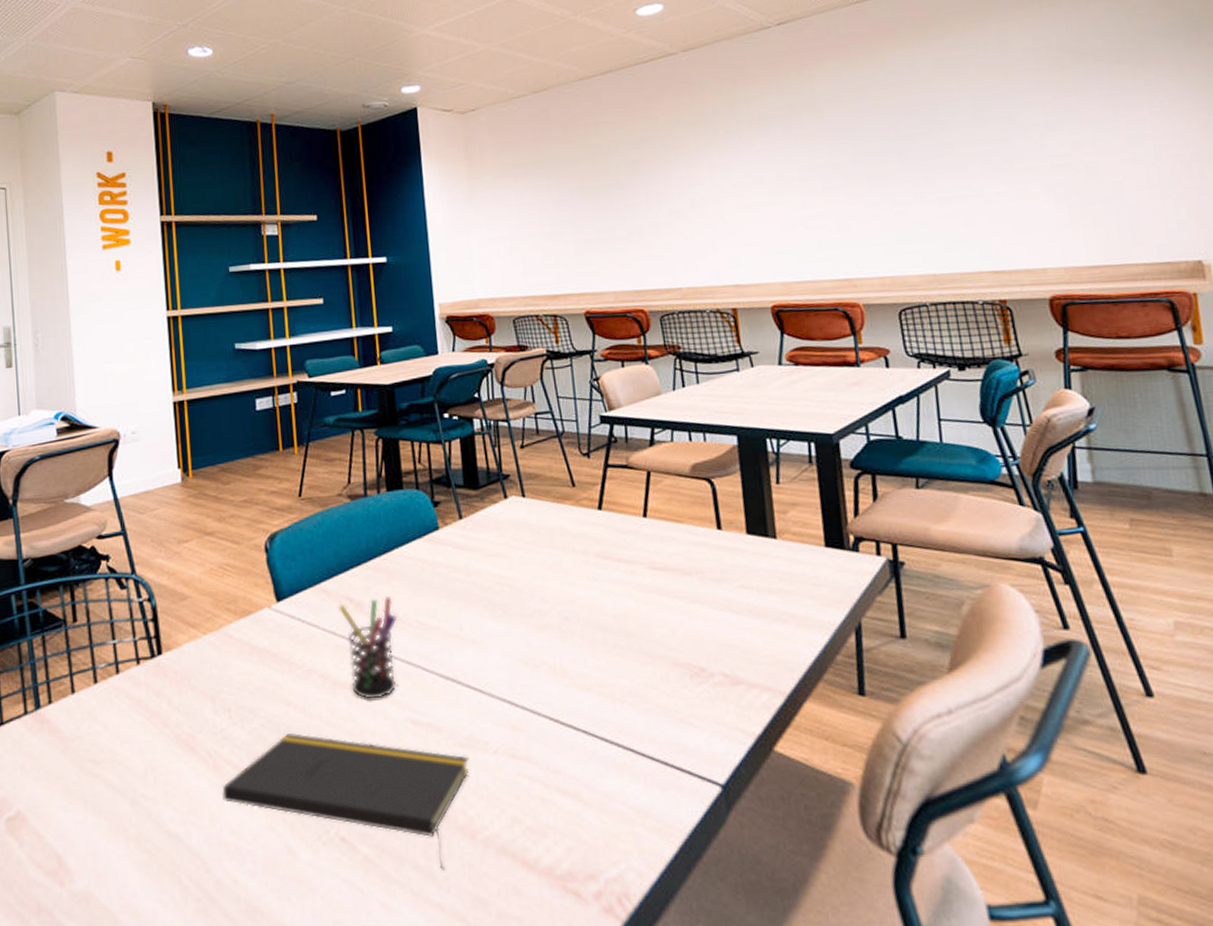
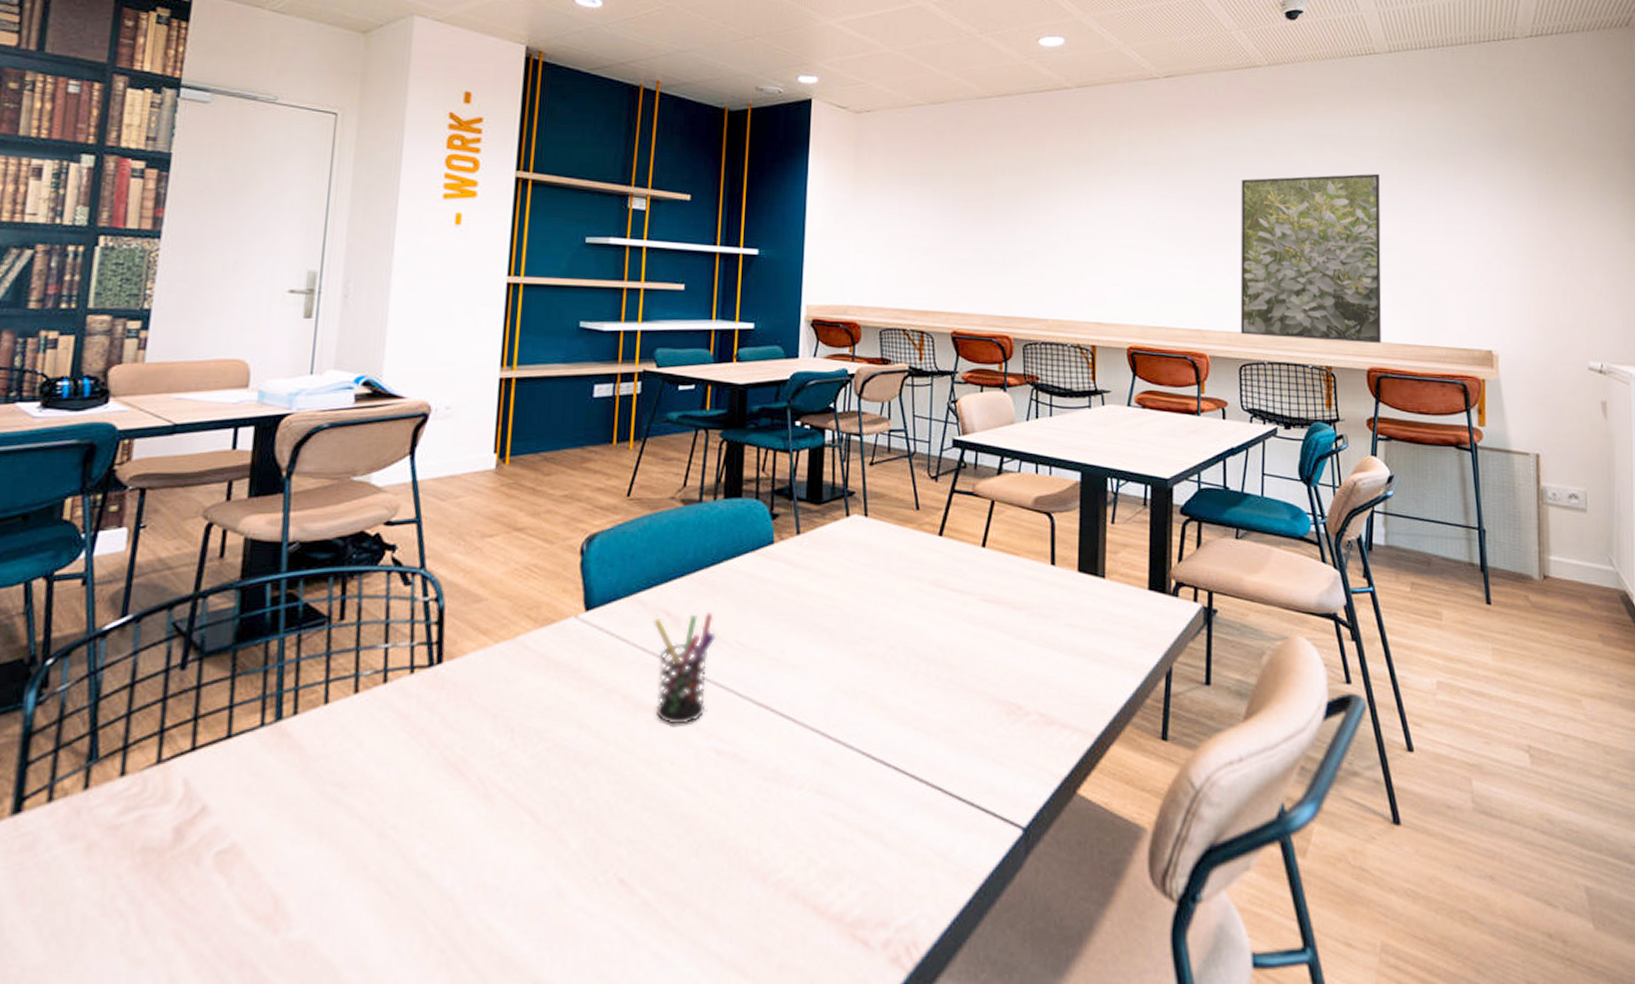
notepad: present [222,732,469,870] -> none [489,758,772,917]
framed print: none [876,87,1063,279] -> present [1240,173,1382,344]

